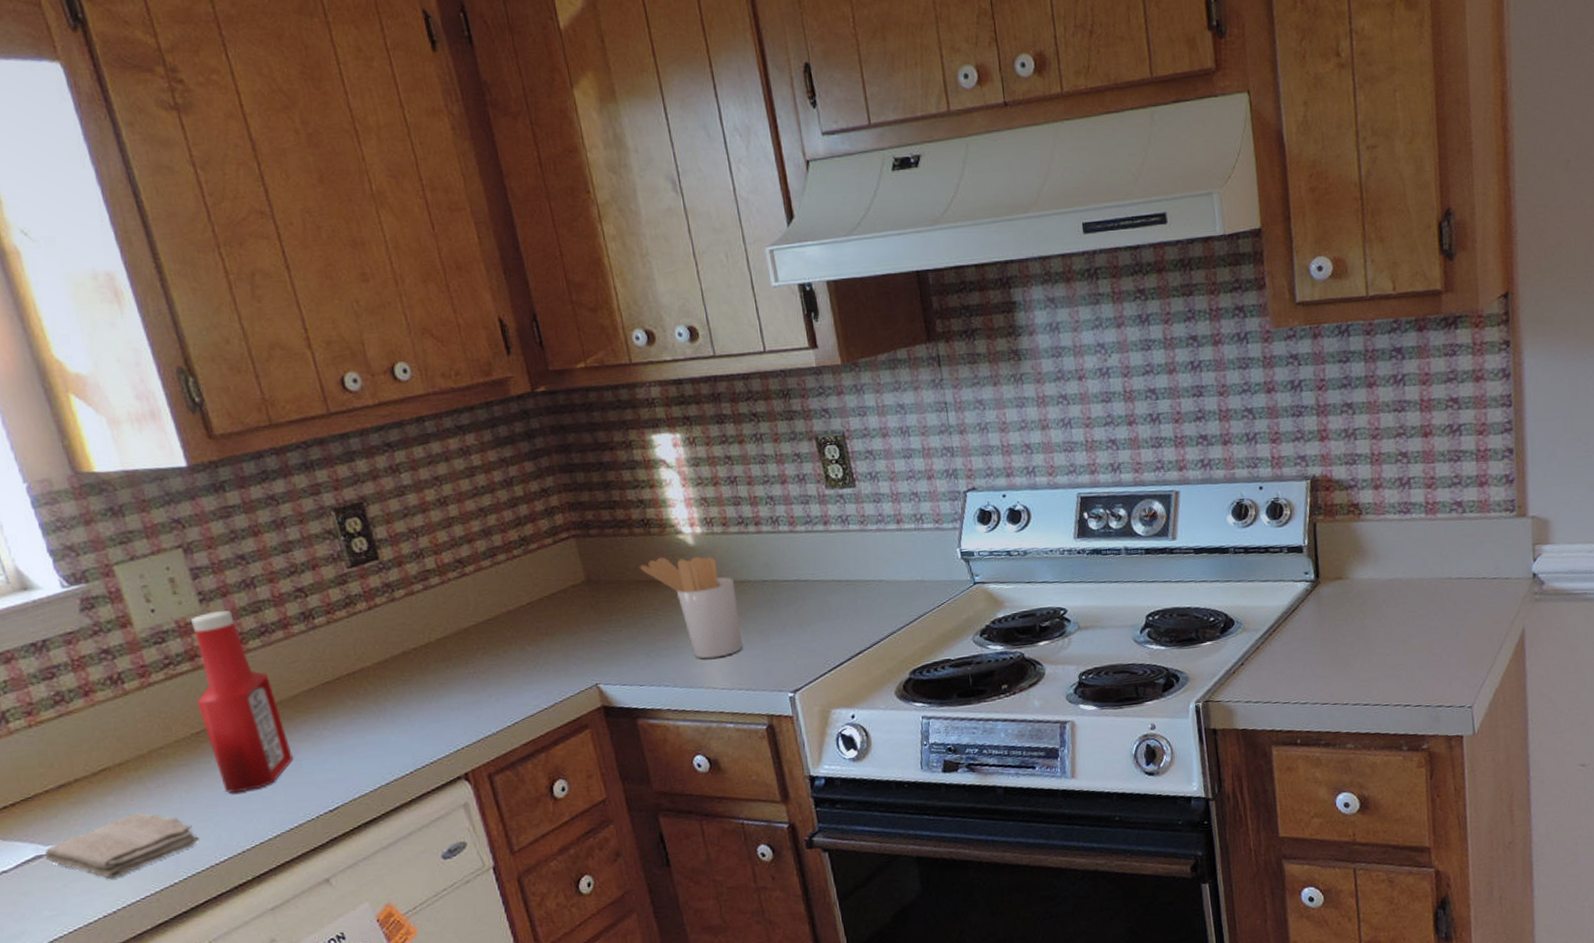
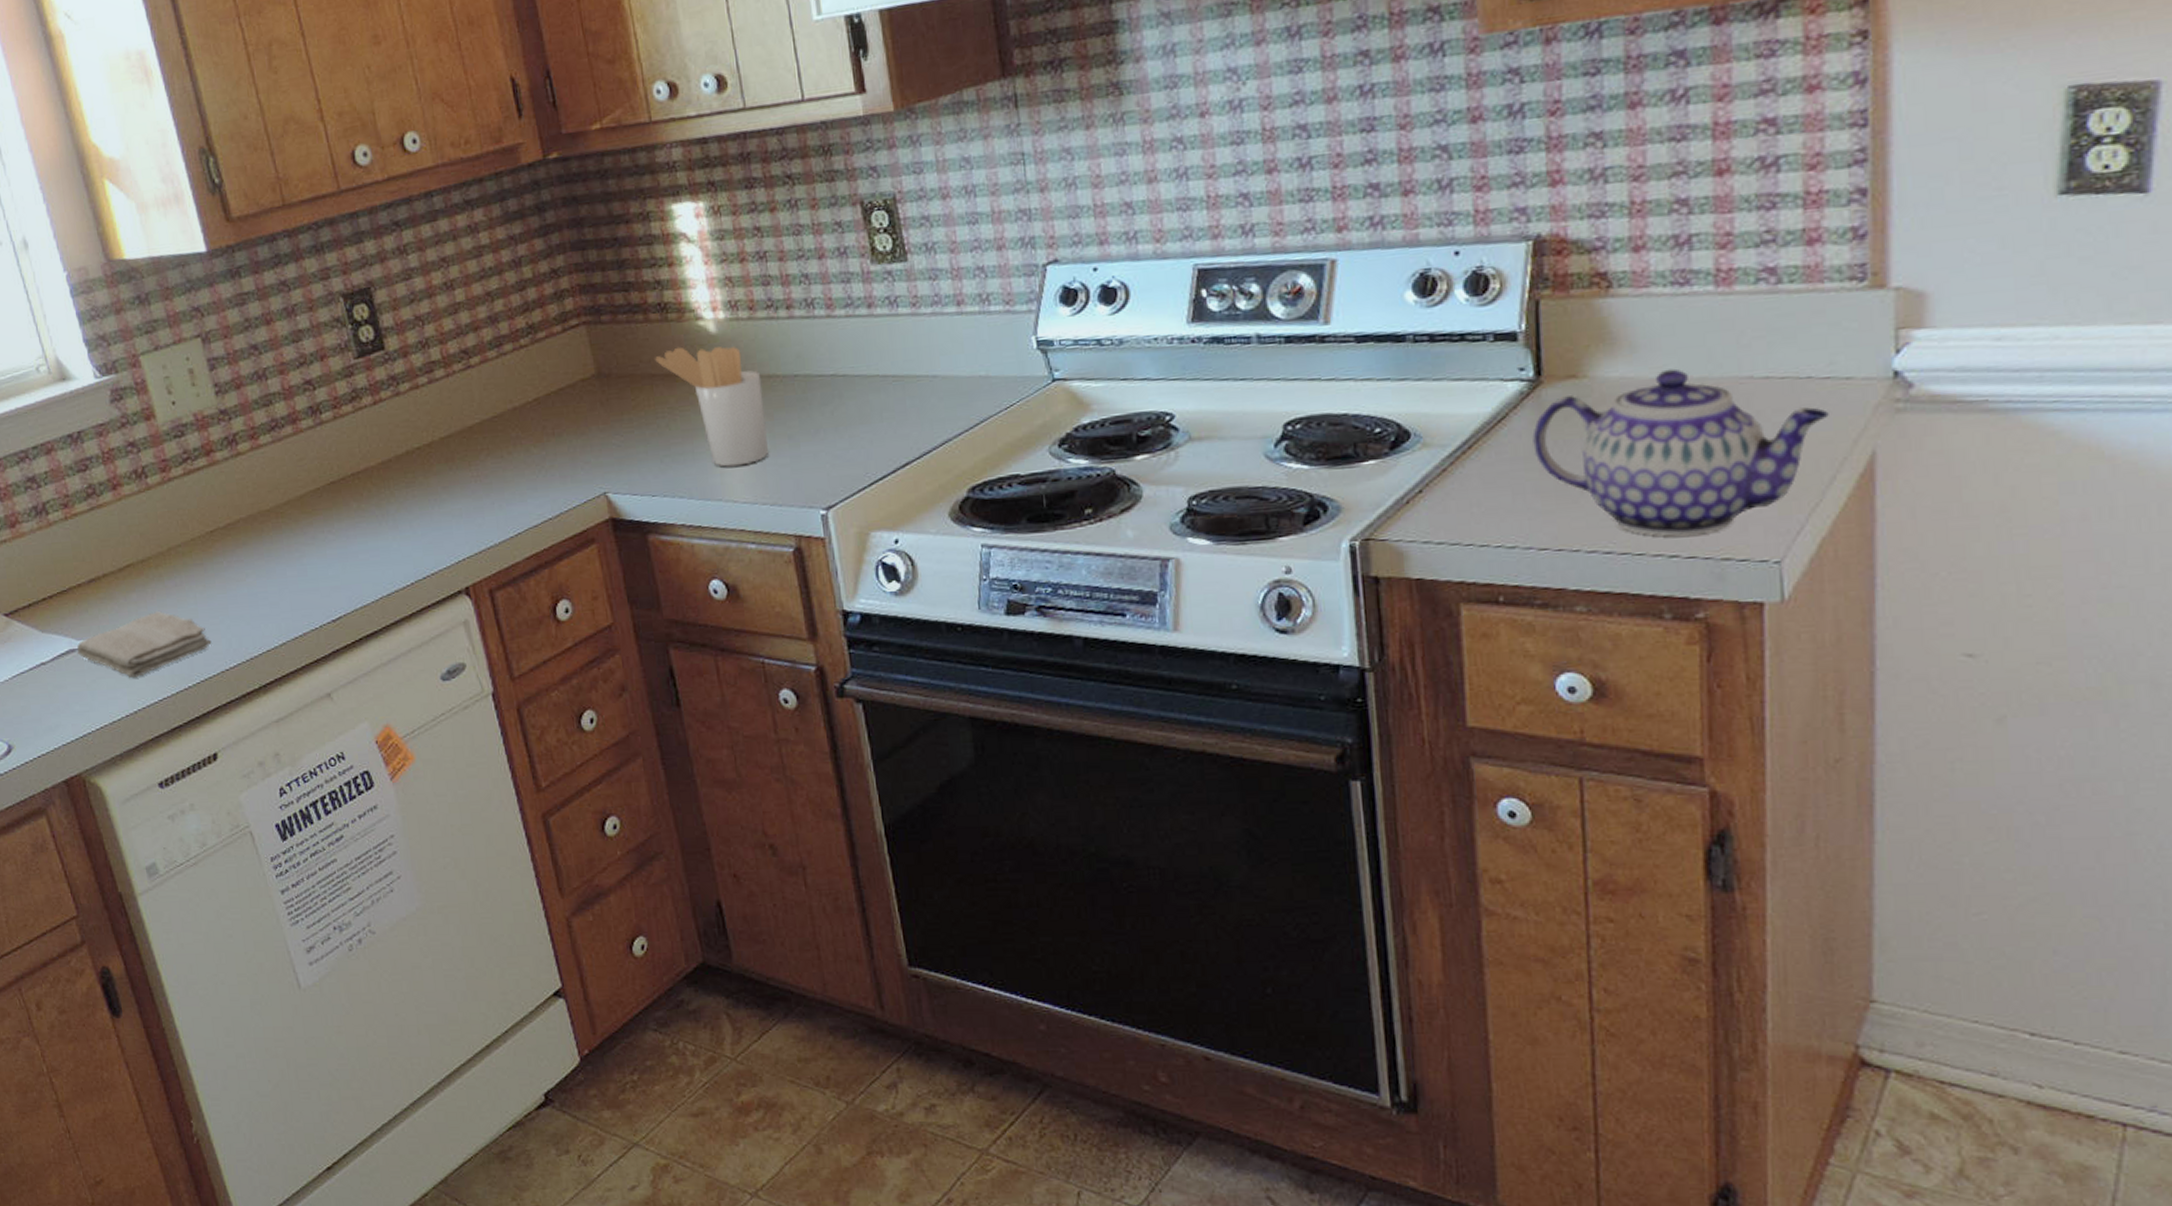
ketchup bottle: present [191,609,293,794] -> none [208,402,299,597]
teapot: none [1315,572,1497,692] -> present [1532,368,1829,537]

